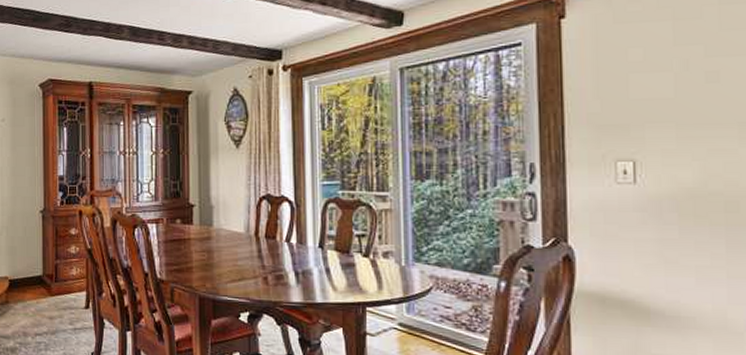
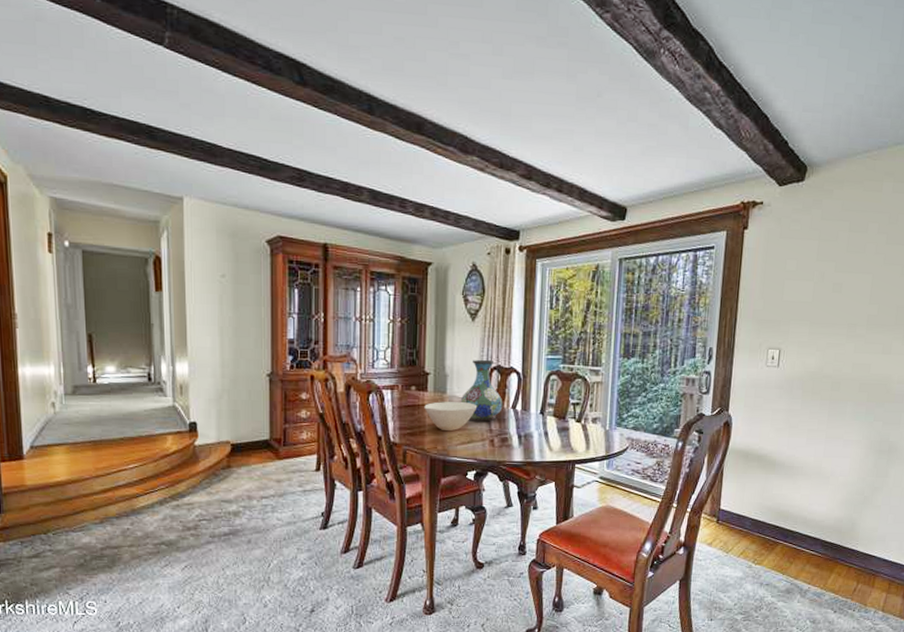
bowl: none [190,235,247,268] -> present [424,401,478,432]
vase: none [228,188,275,258] -> present [460,359,503,423]

